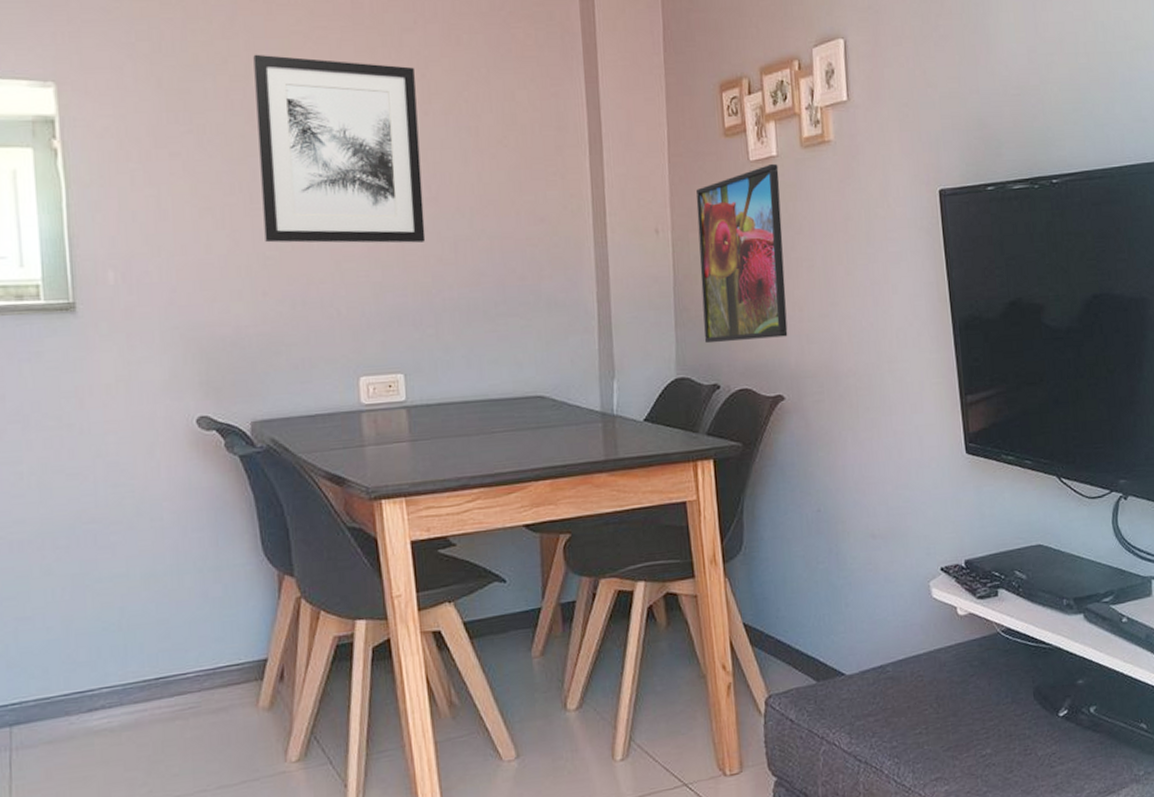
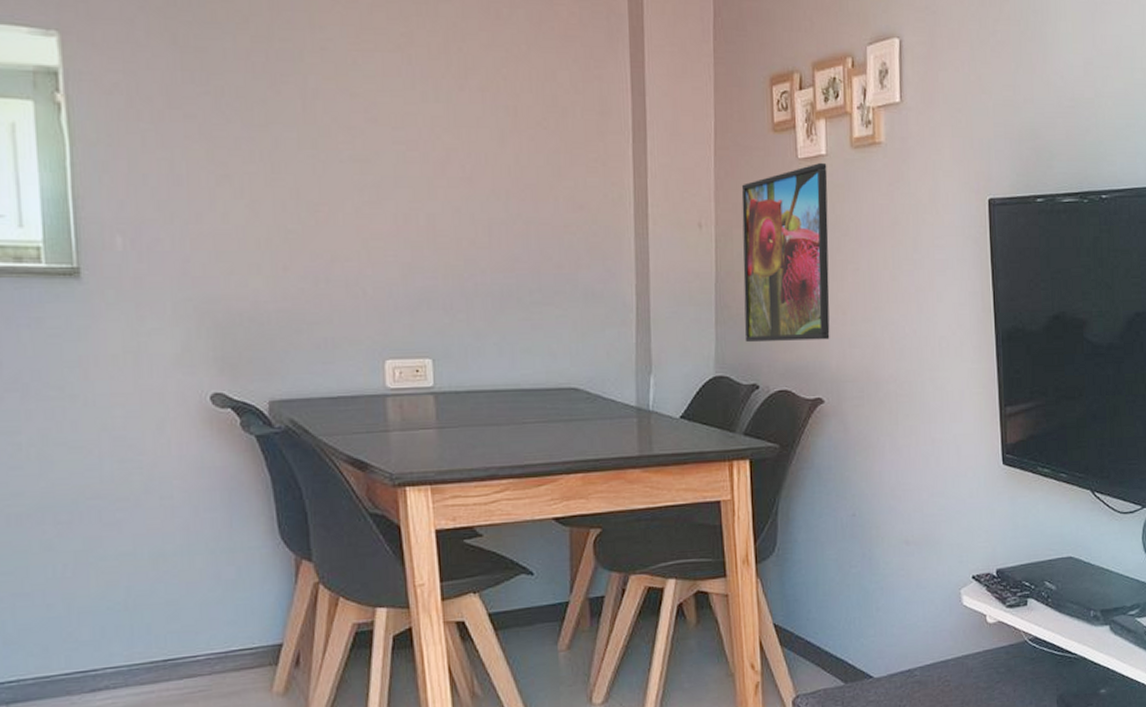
wall art: present [253,54,426,243] -> none [277,14,458,224]

